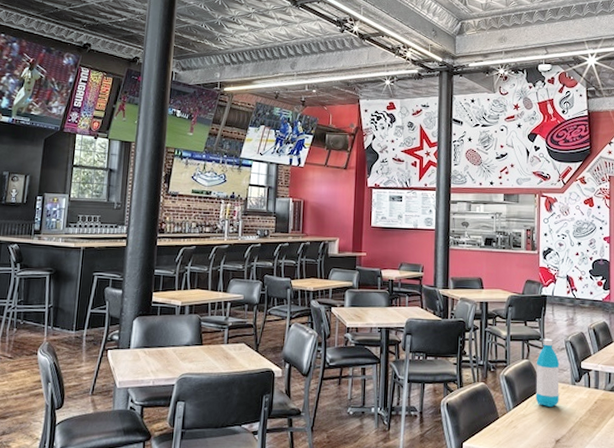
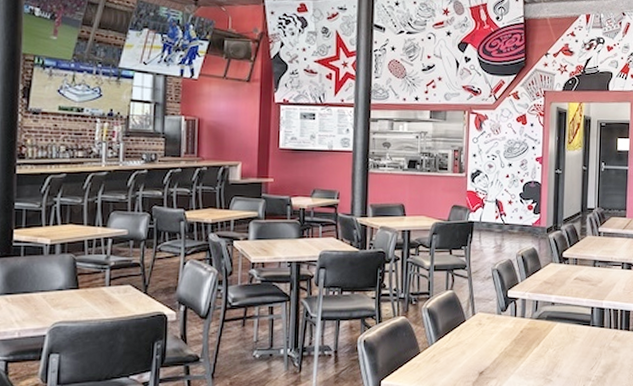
water bottle: present [535,338,560,408] -> none [459,267,486,339]

